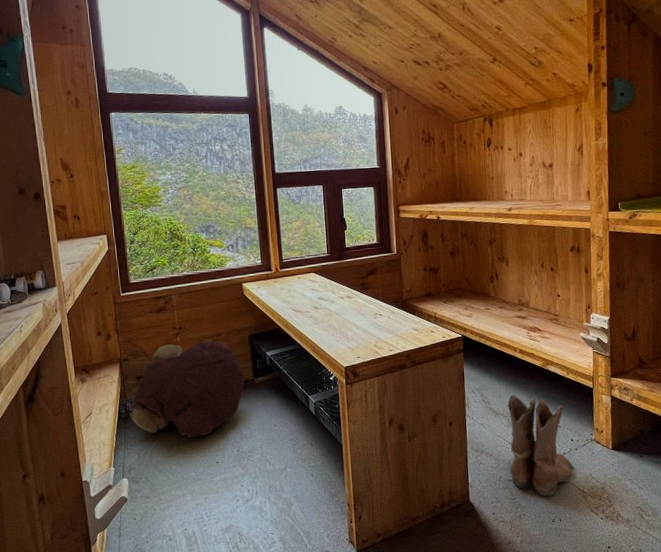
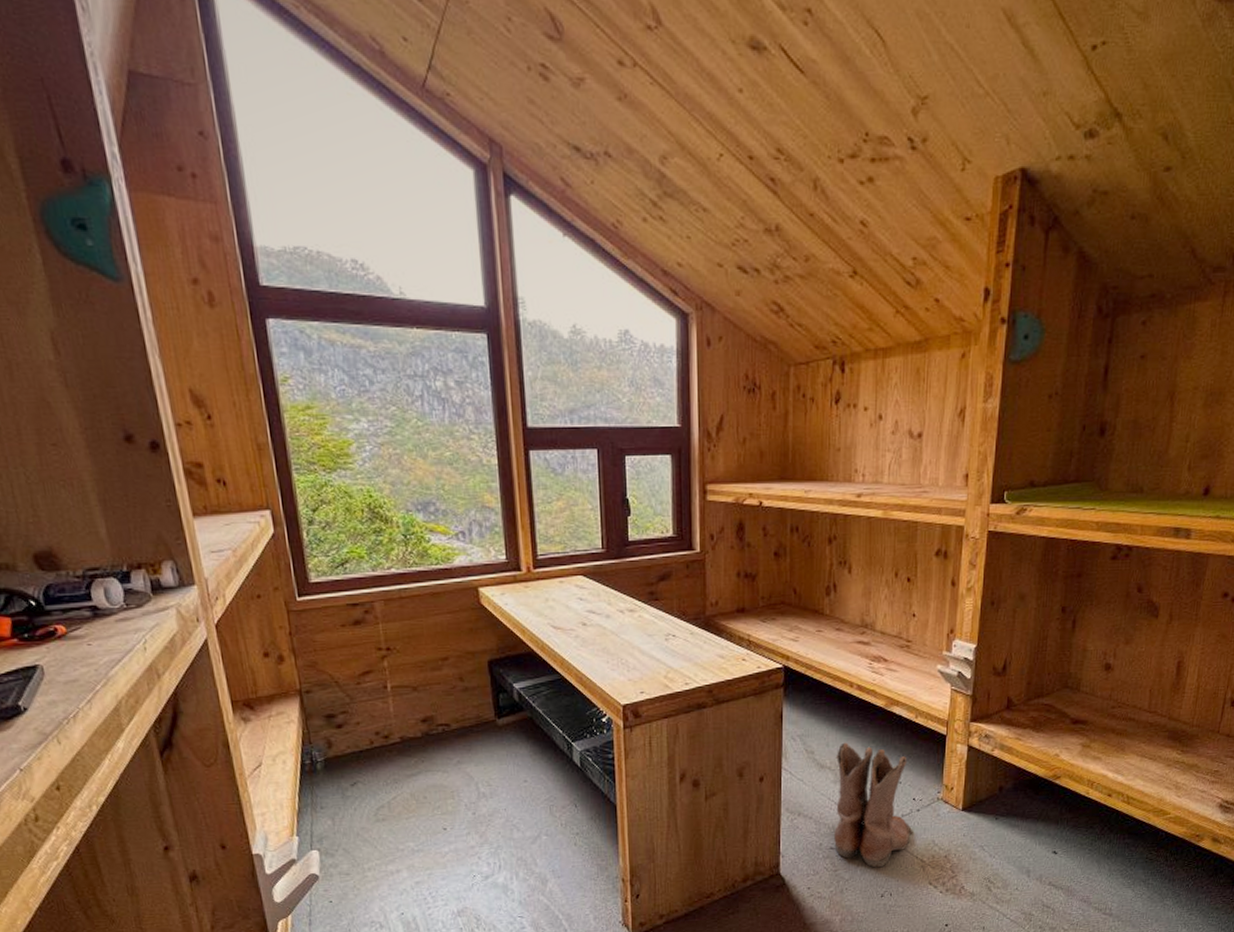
backpack: present [130,338,245,438] -> none [319,664,483,798]

